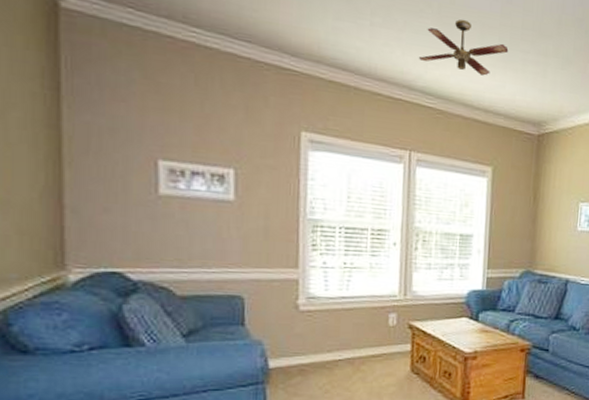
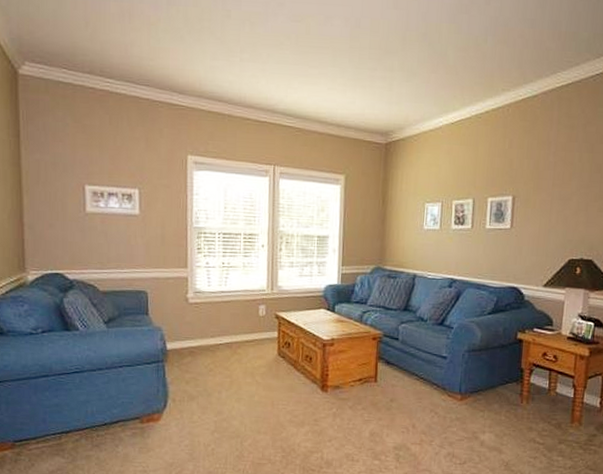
ceiling fan: present [418,19,509,76] -> none [279,46,358,95]

